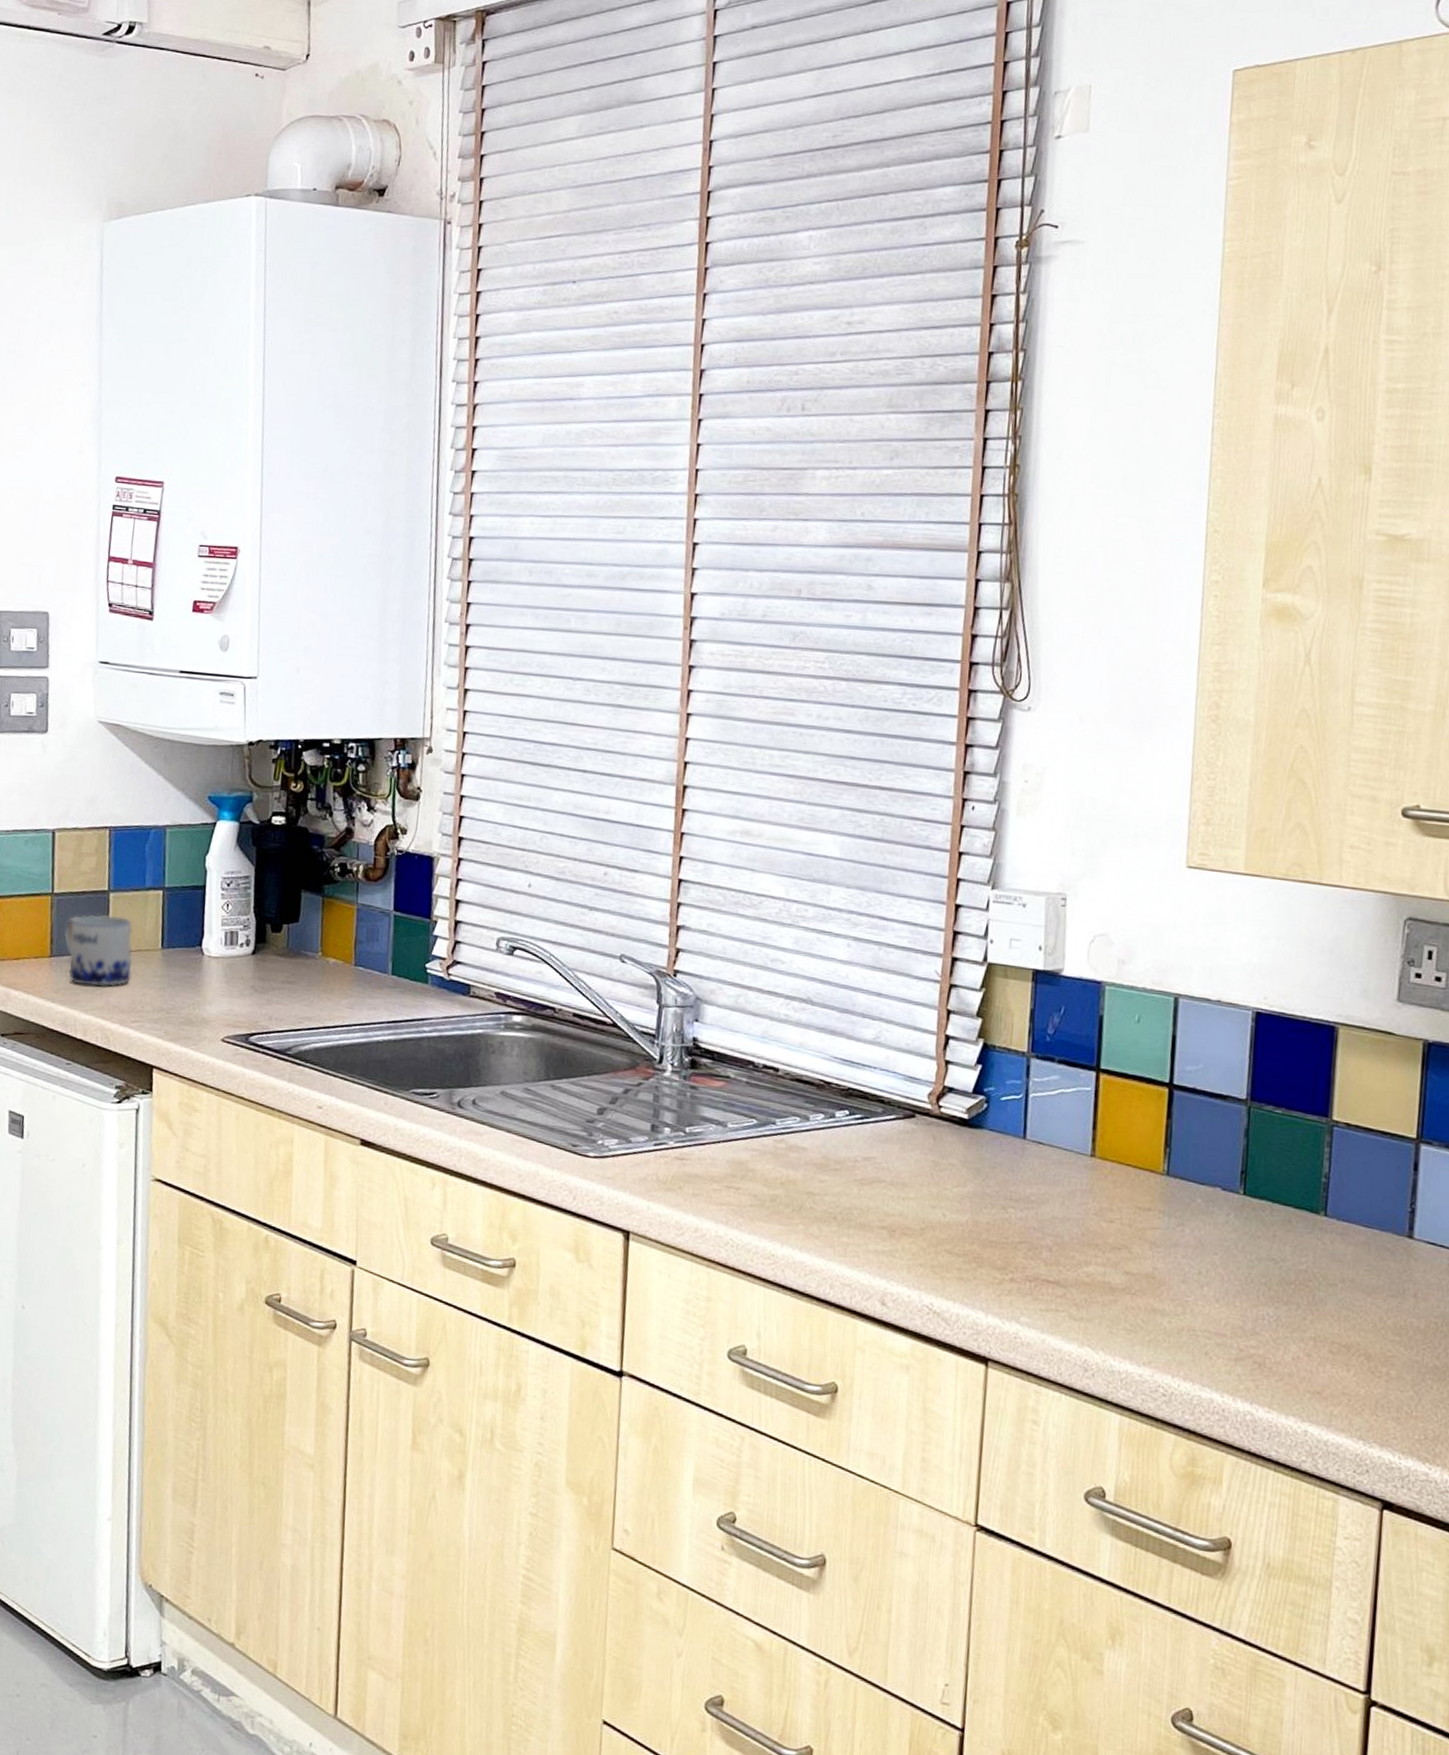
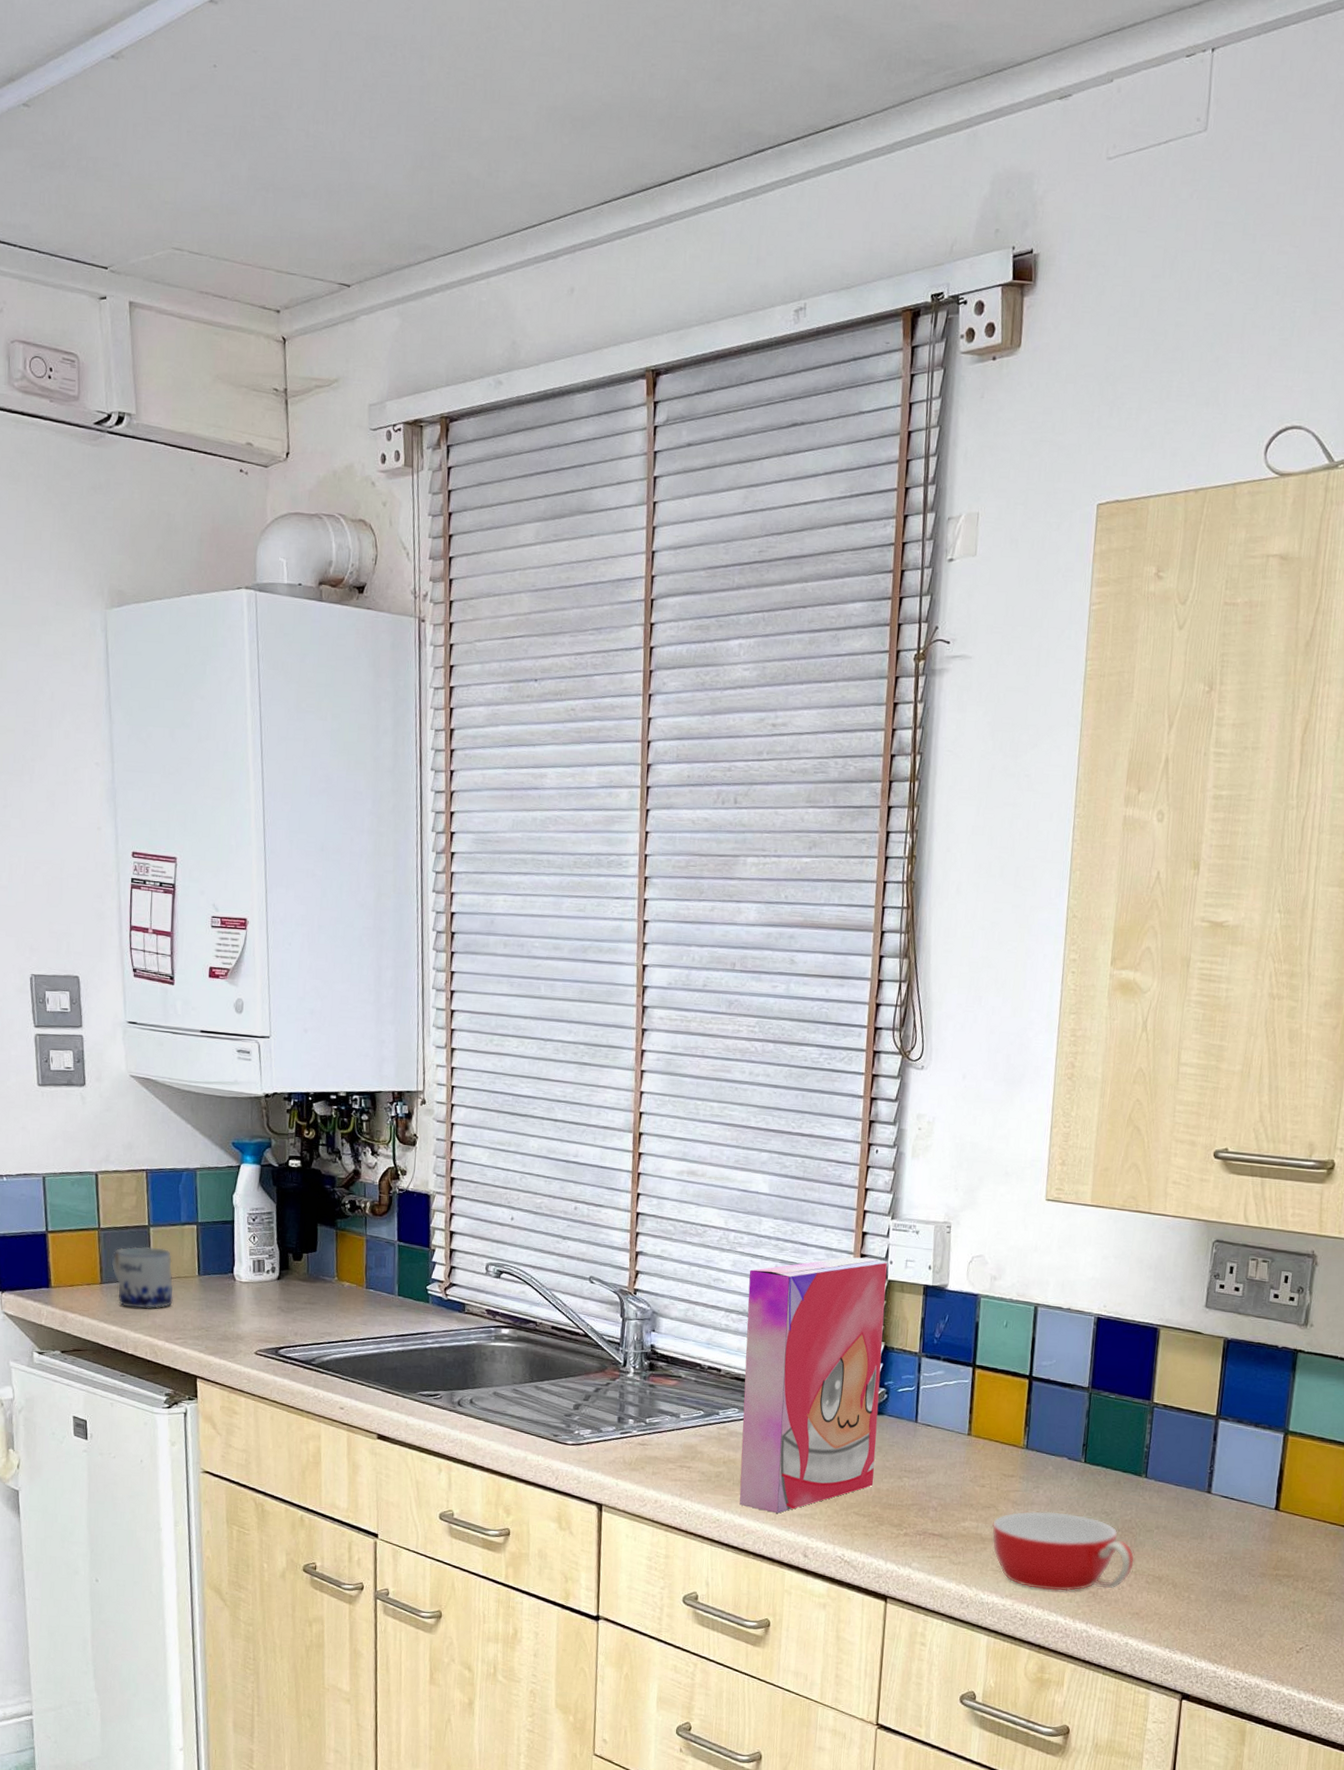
cereal box: none [800,934,987,1249] -> present [739,1256,888,1513]
bowl: none [1124,1255,1313,1360] -> present [992,1511,1134,1591]

